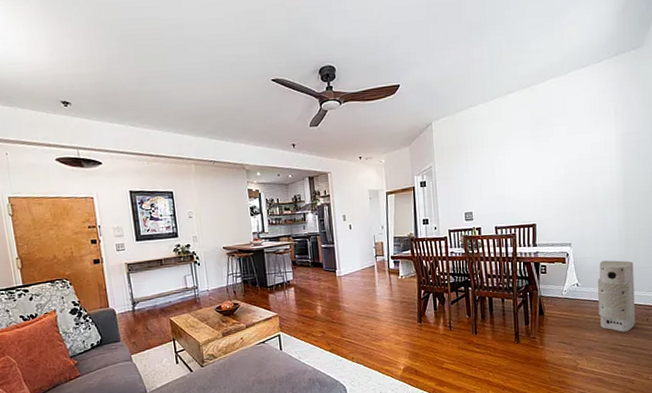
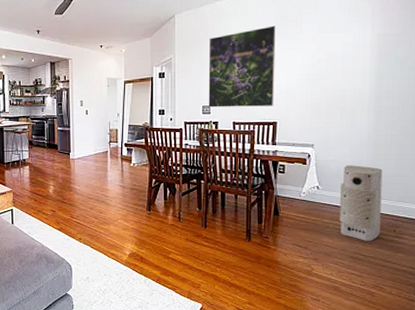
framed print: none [467,129,533,214] -> present [208,25,276,108]

